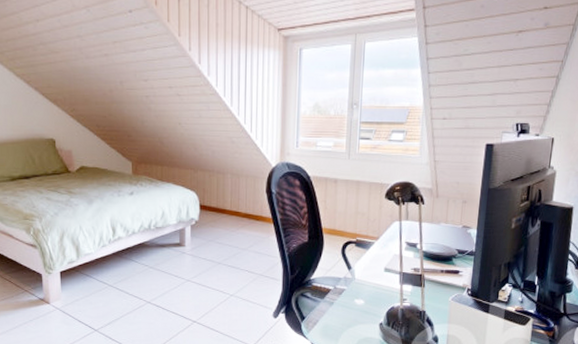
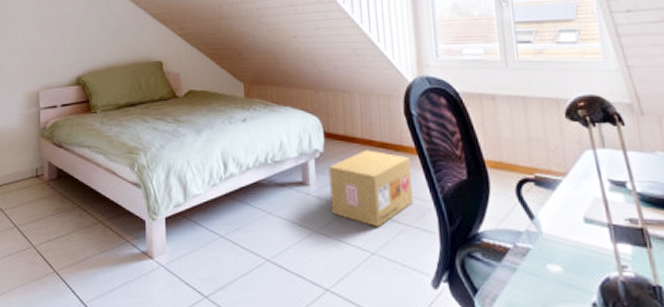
cardboard box: none [201,219,267,277] -> present [328,150,414,228]

